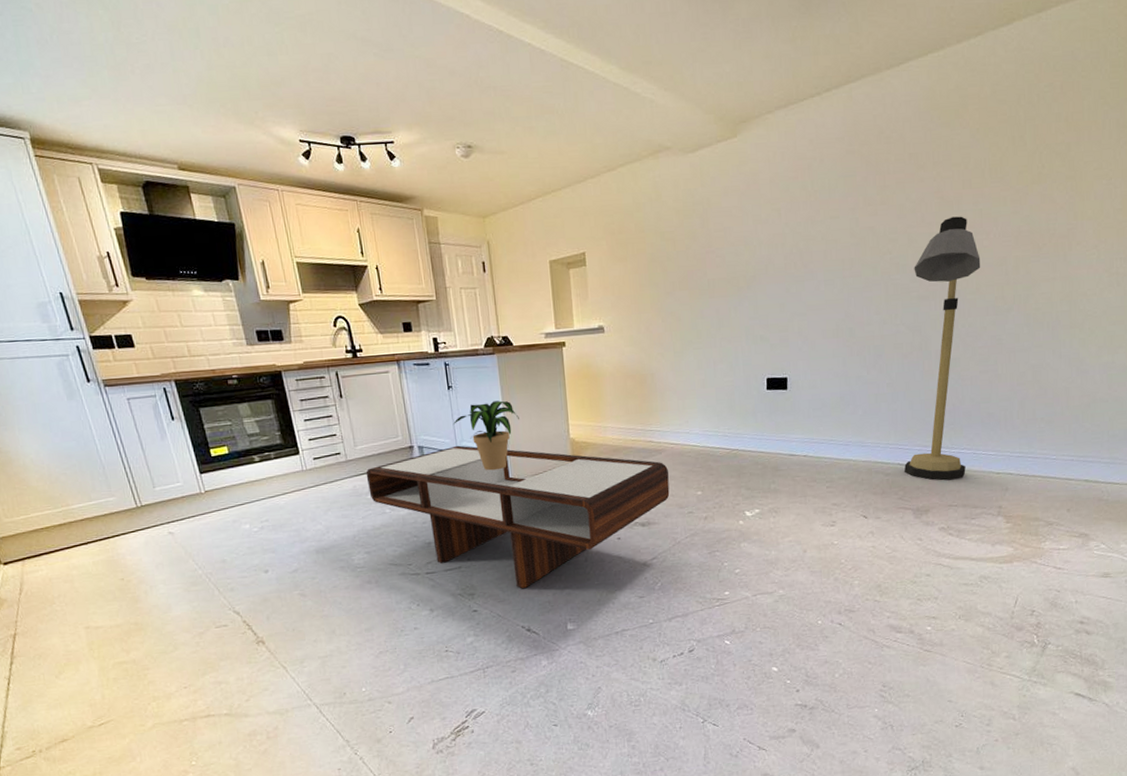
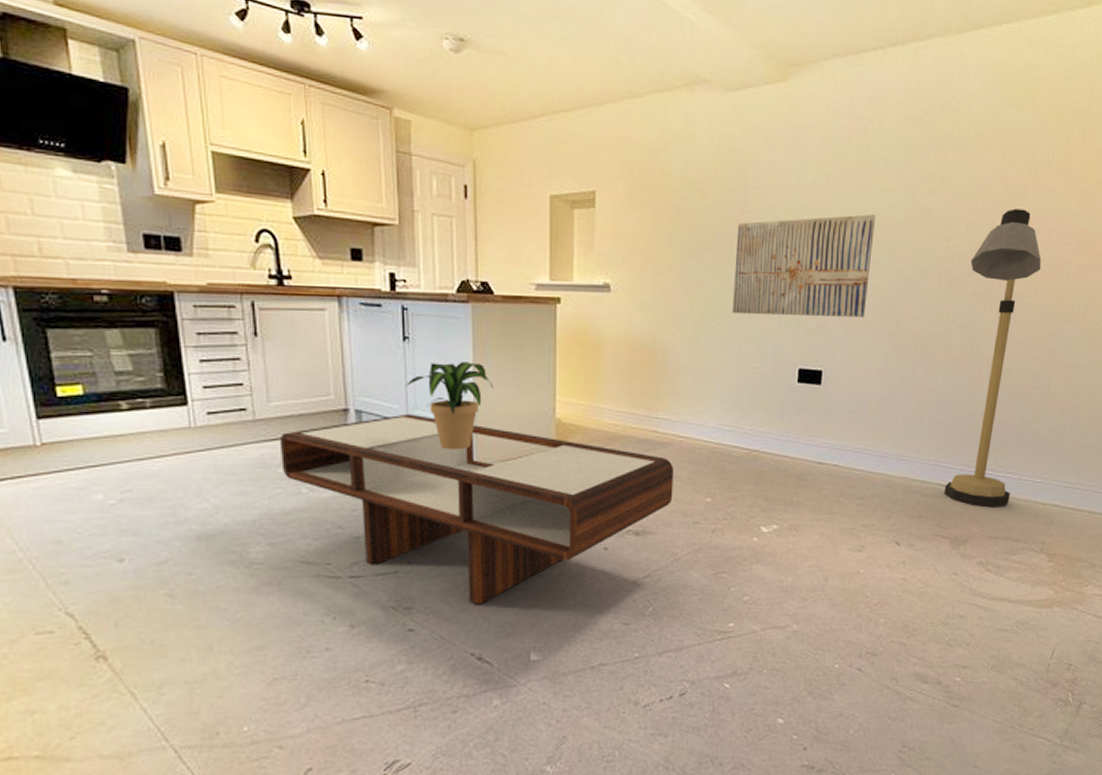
wall art: none [704,240,824,339] -> present [731,214,875,317]

